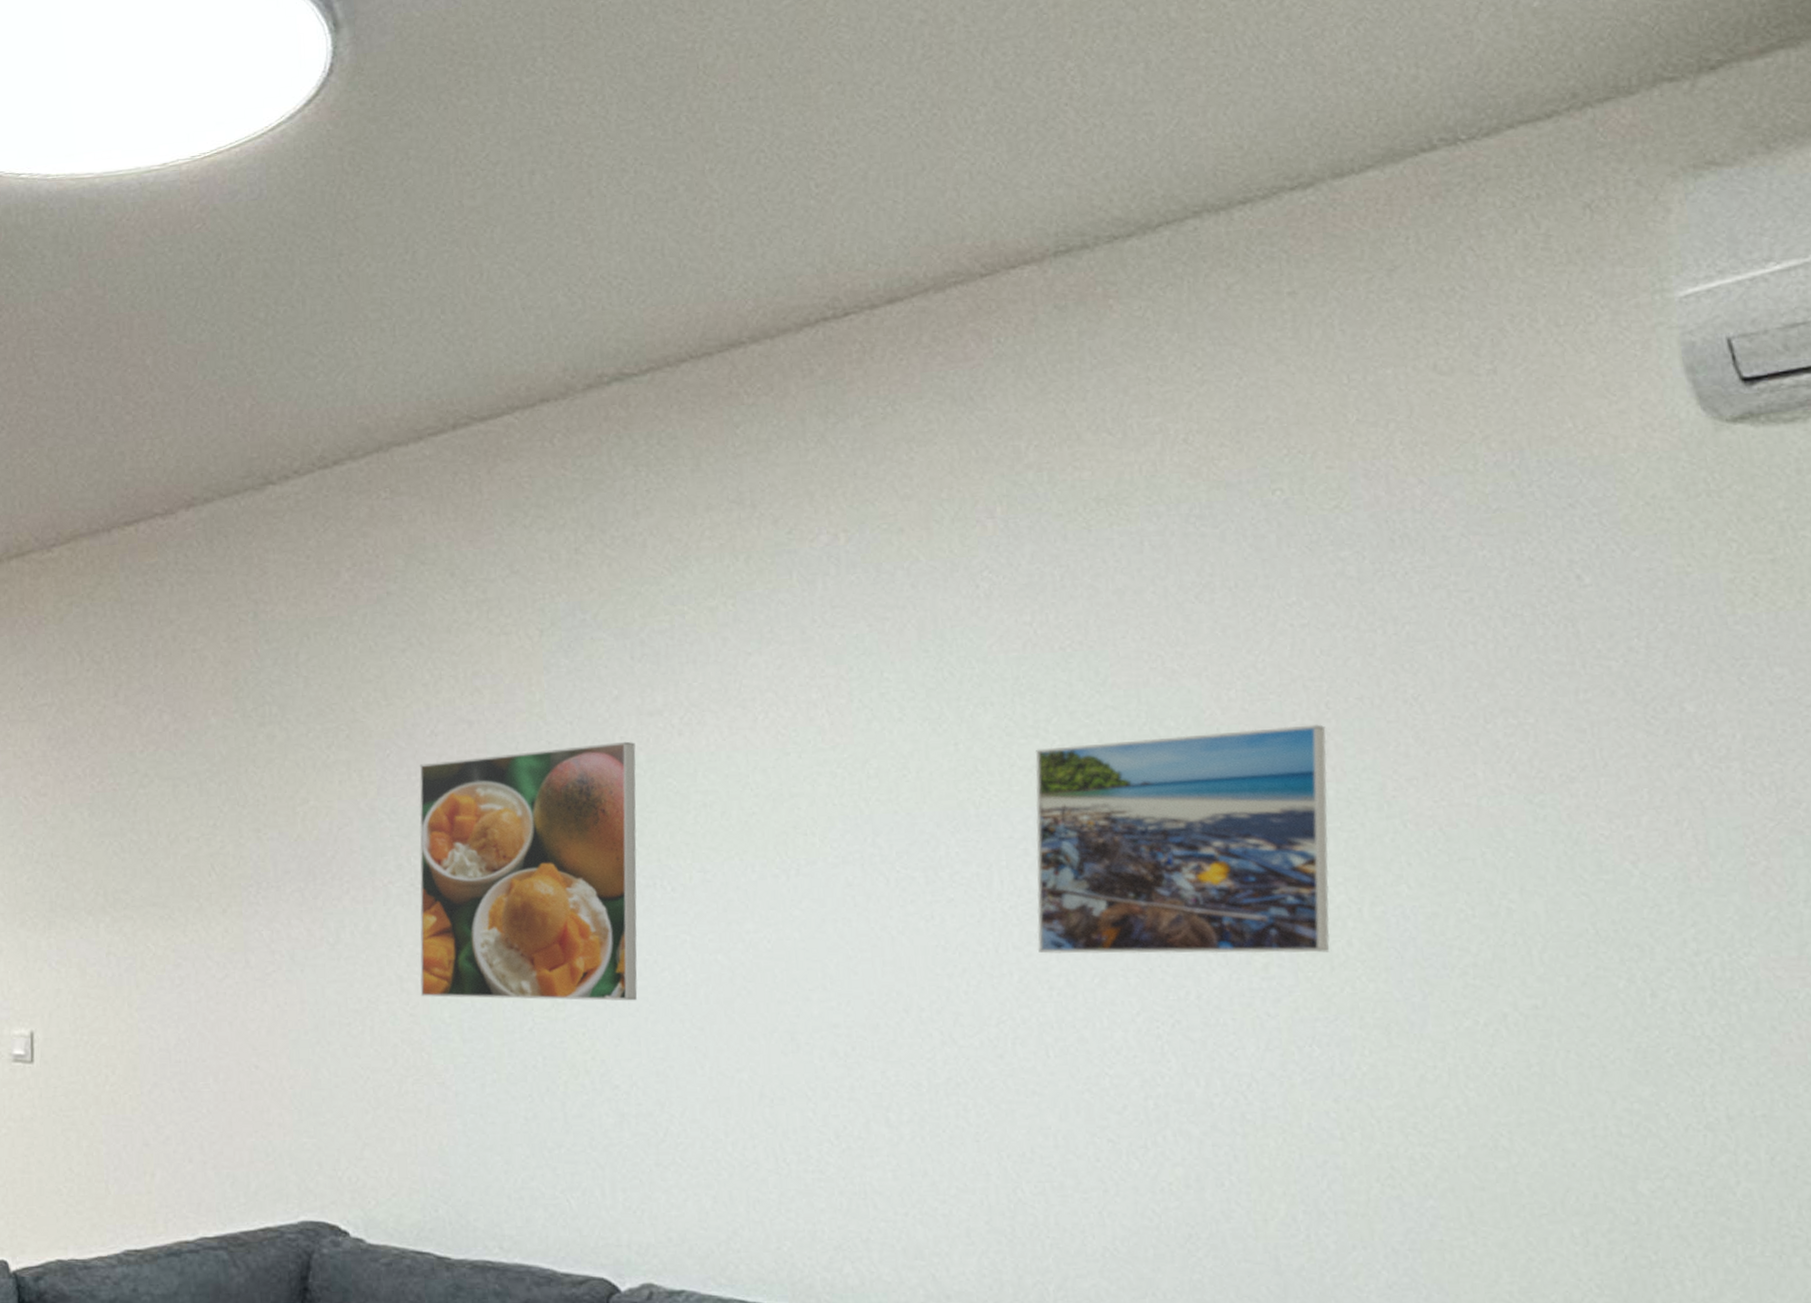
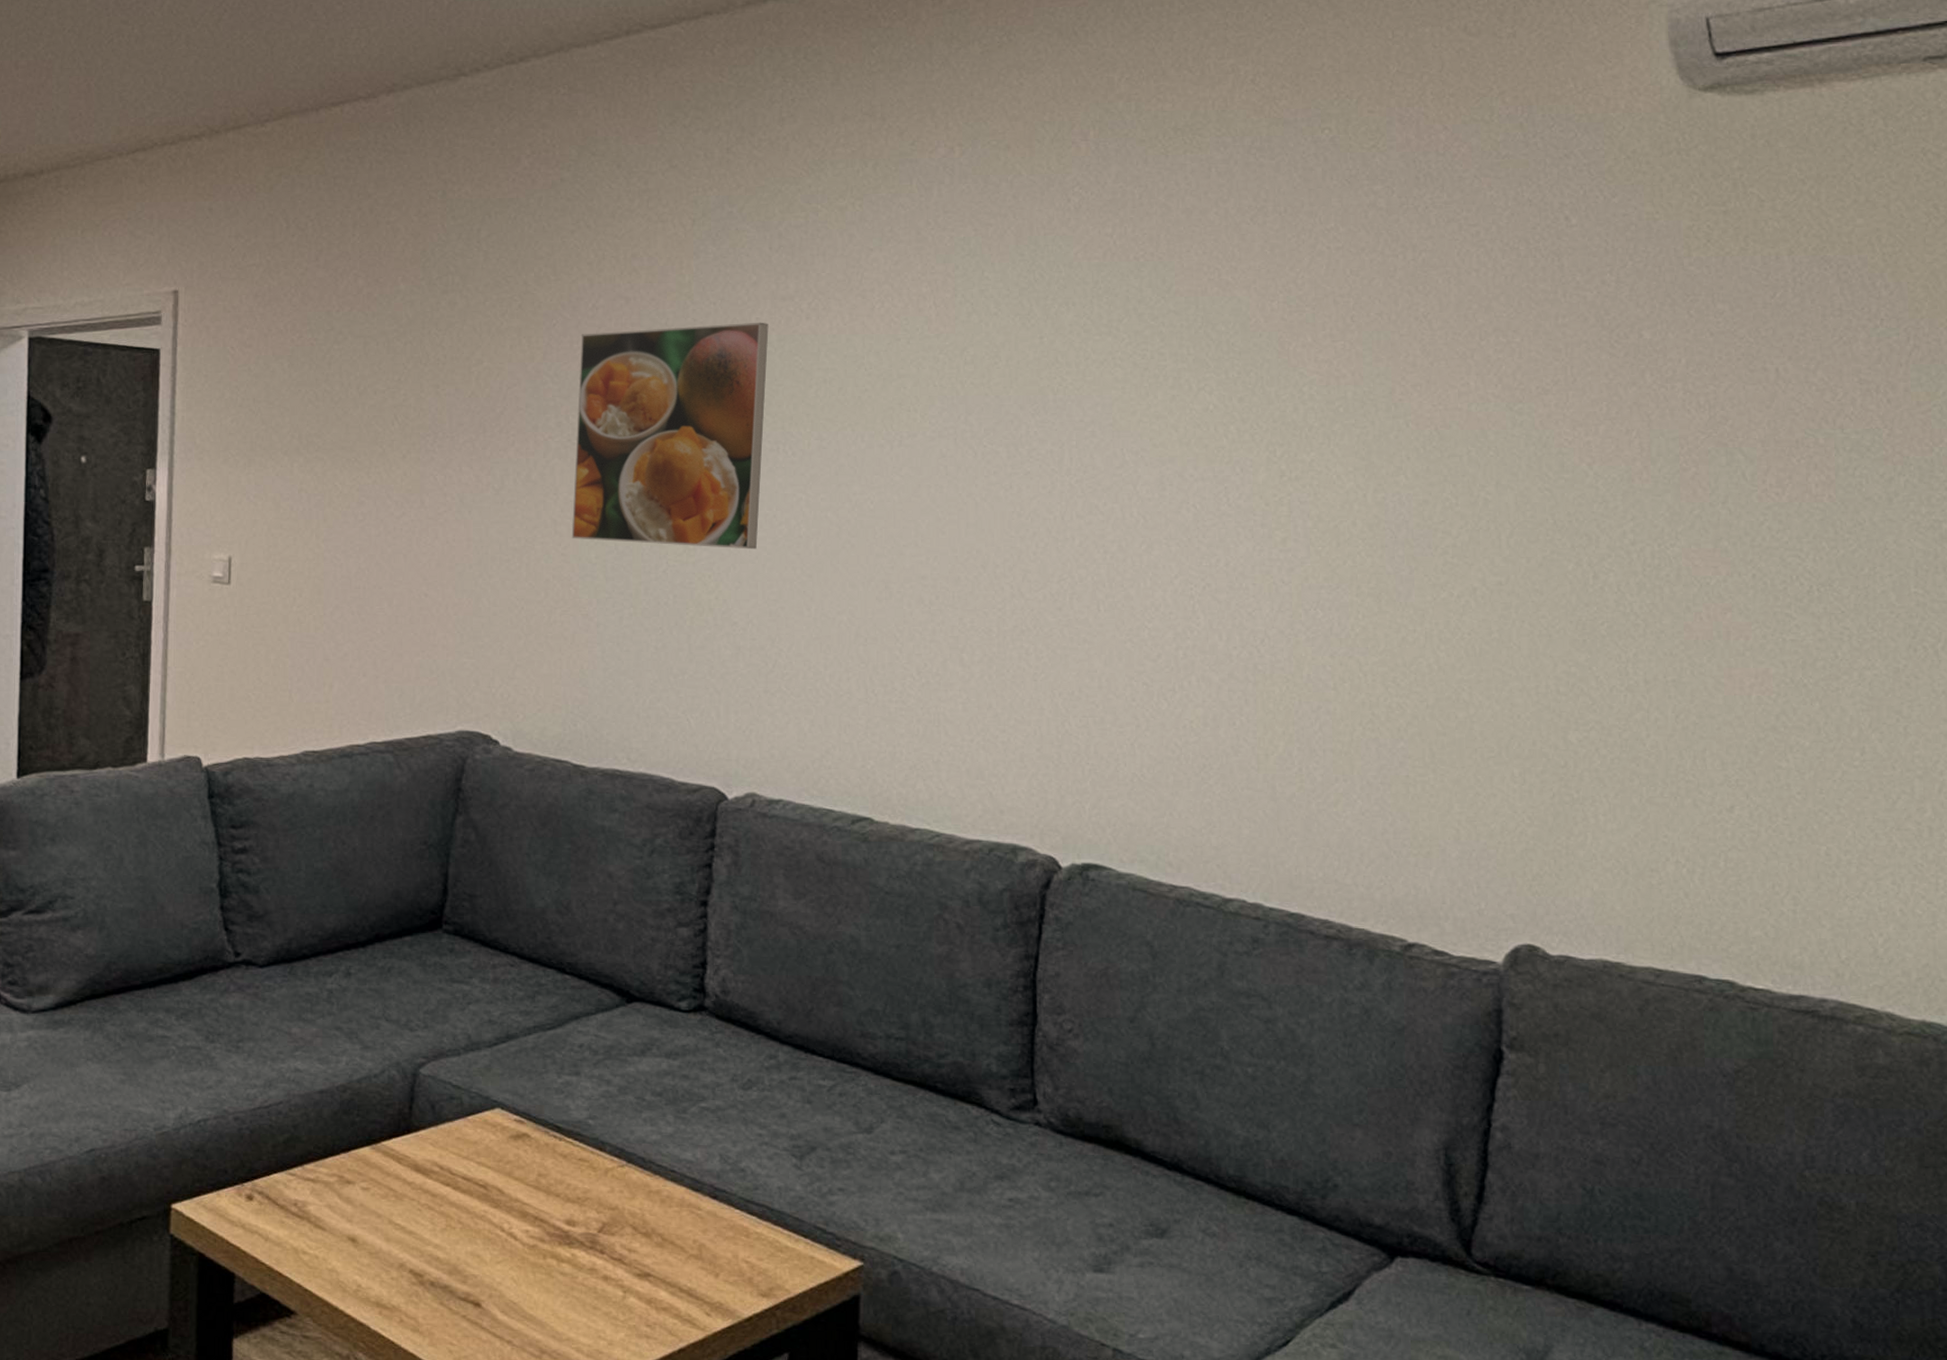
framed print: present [1035,724,1330,954] -> none [1096,335,1350,530]

